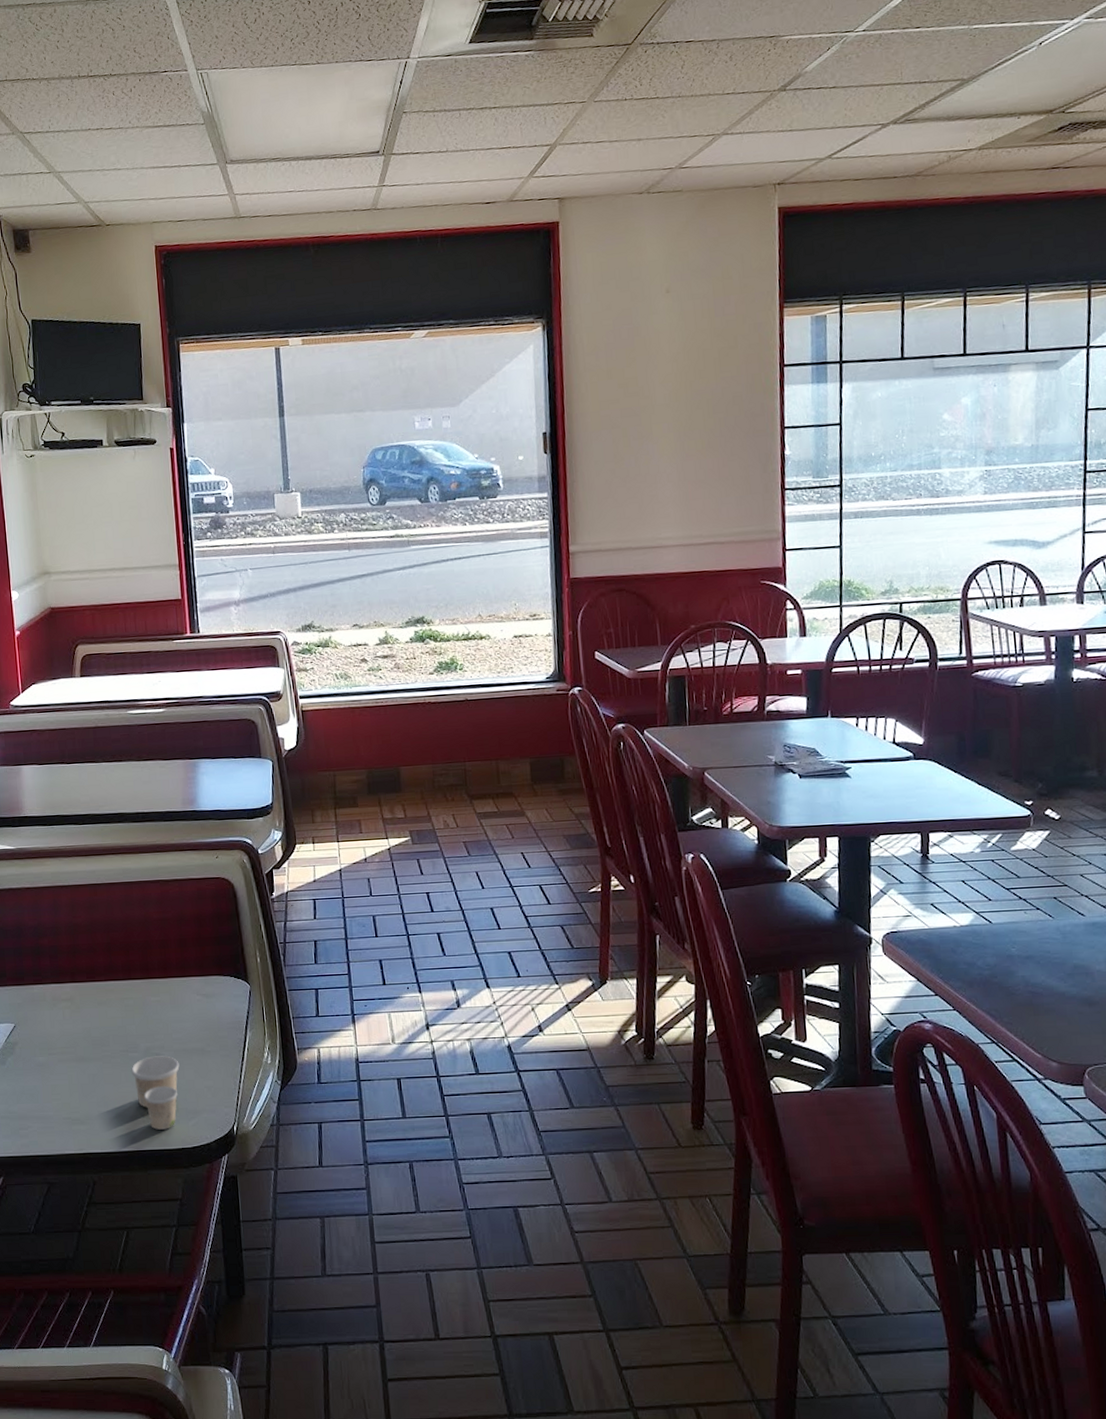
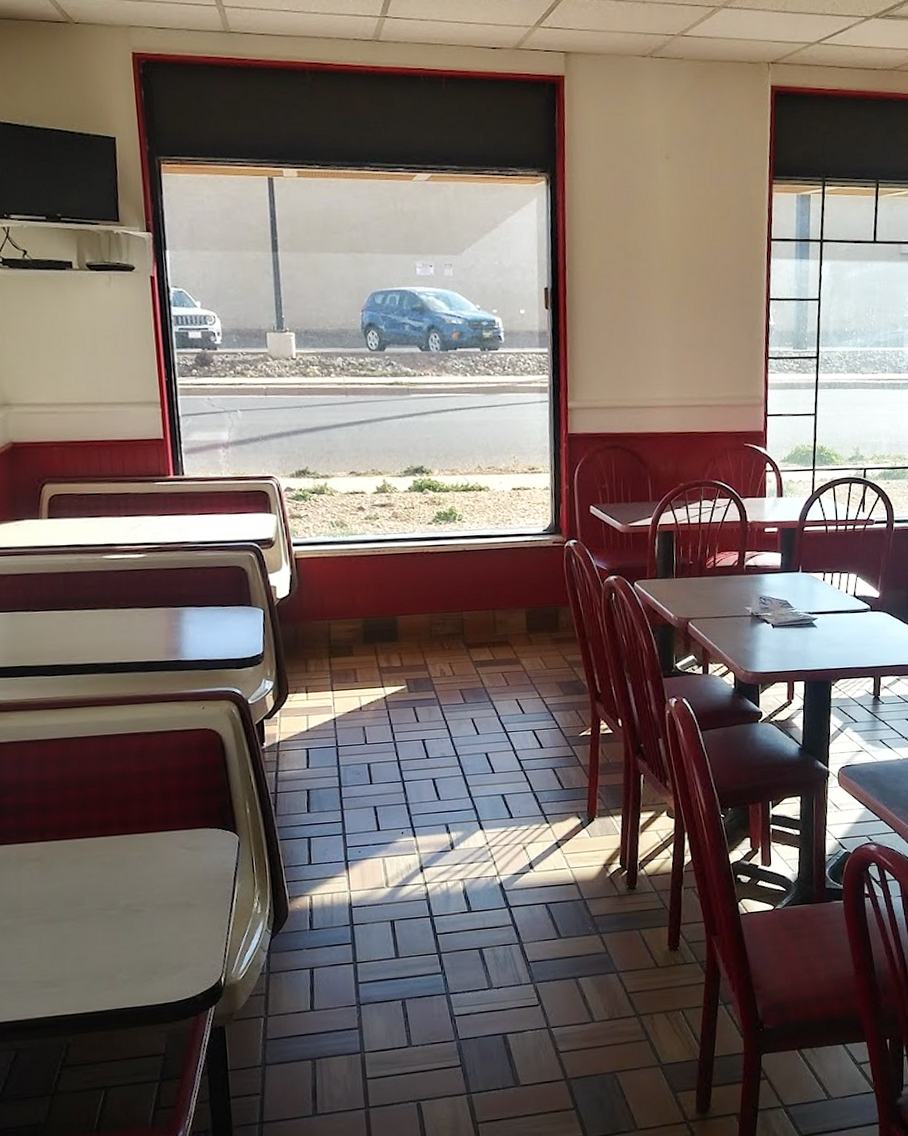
paper cup: present [131,1056,180,1130] -> none [109,911,163,987]

